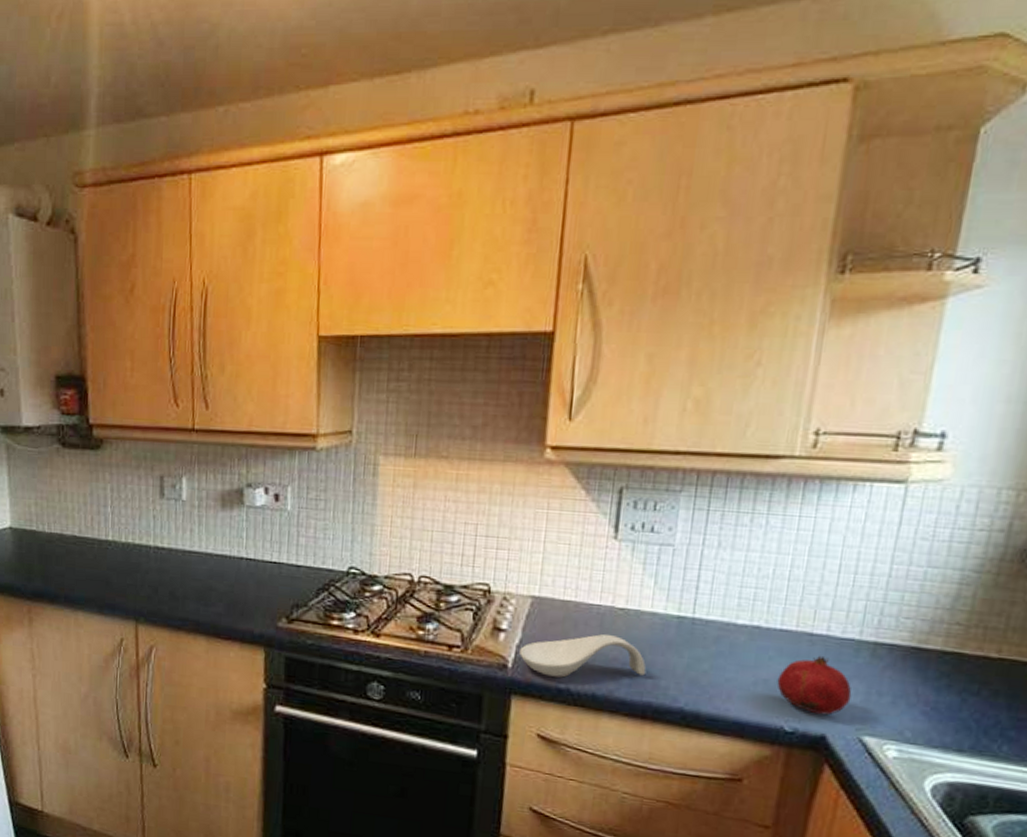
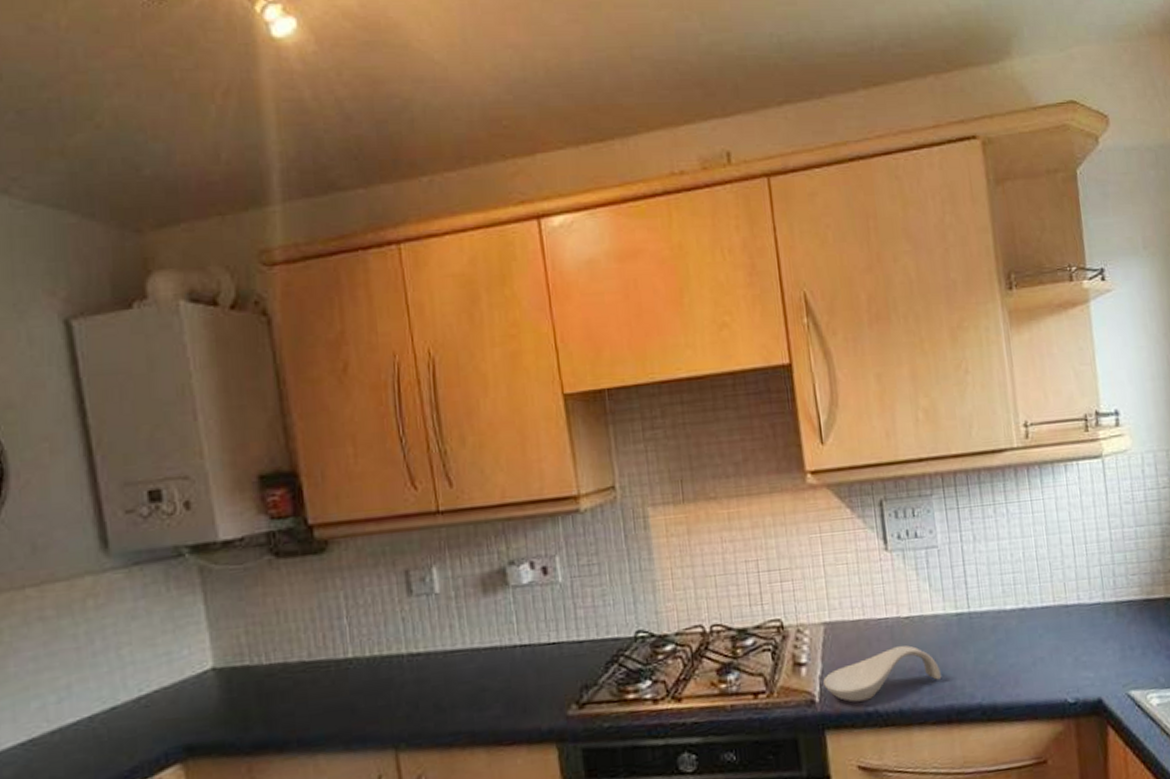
fruit: present [777,655,852,715] -> none [1051,623,1112,681]

